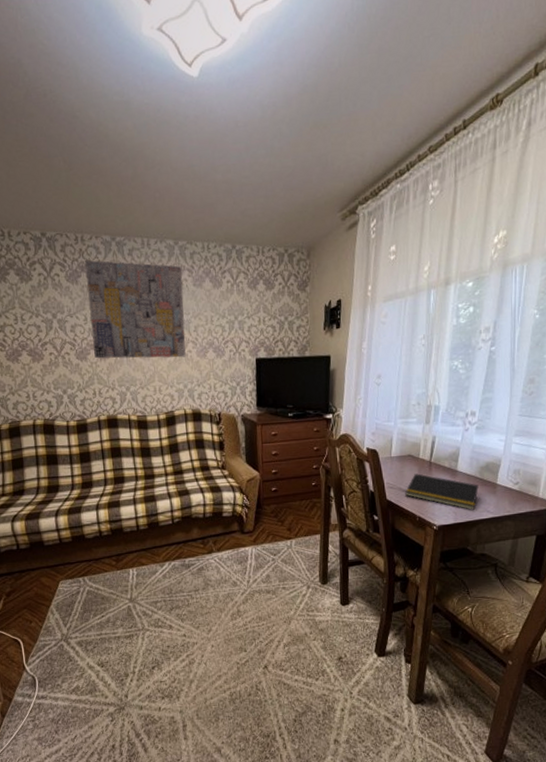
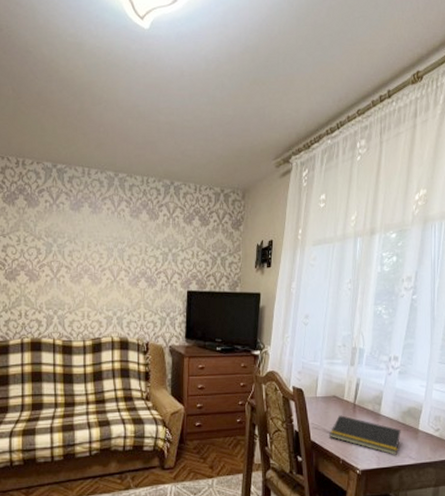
wall art: present [85,260,186,359] -> none [24,184,120,285]

